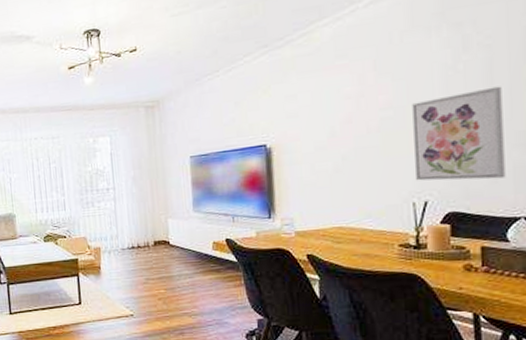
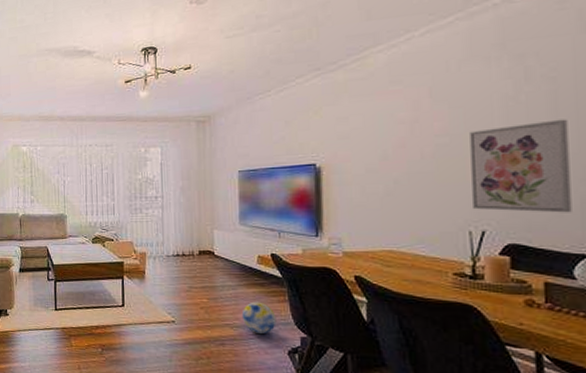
ball: none [199,288,234,319] -> present [241,301,277,334]

